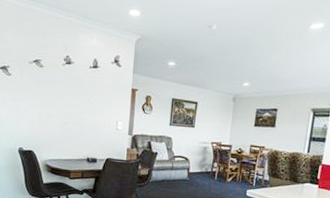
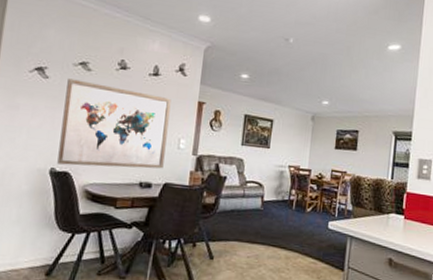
wall art: none [24,74,109,147] -> present [57,78,171,169]

